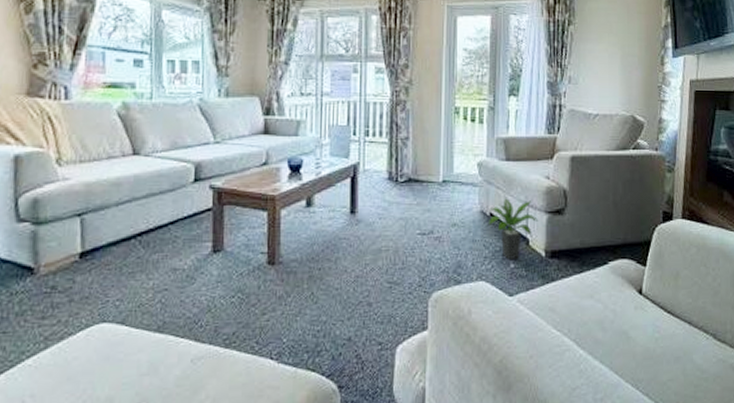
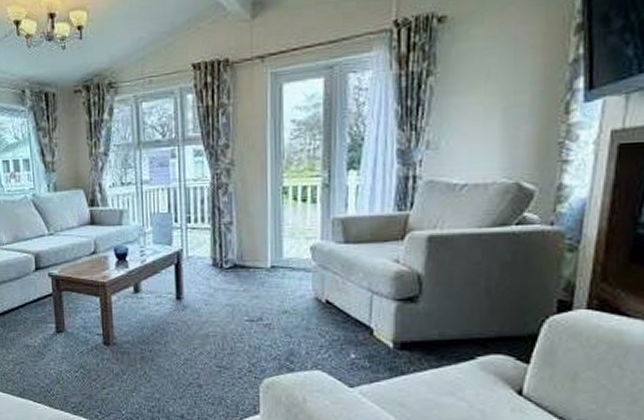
potted plant: present [488,198,539,259] -> none [323,284,385,349]

